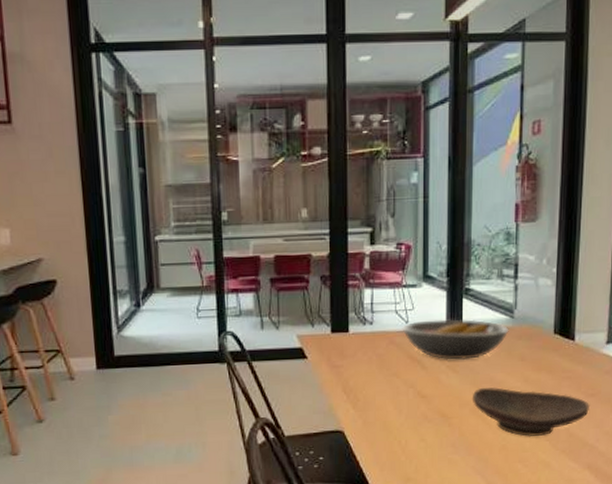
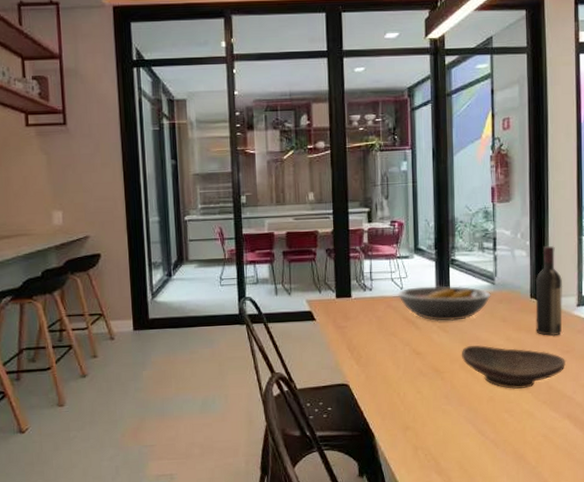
wine bottle: none [558,274,592,378] -> present [535,246,563,337]

